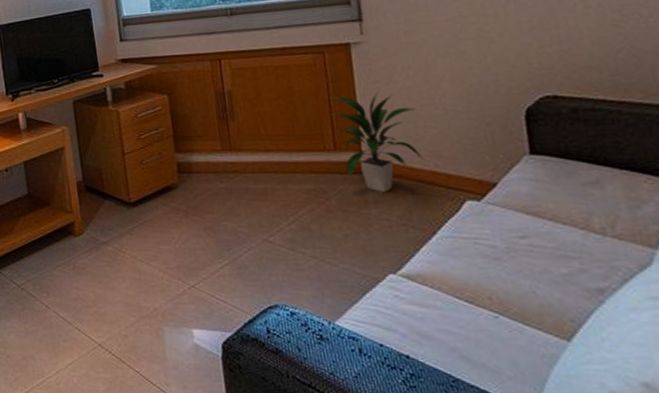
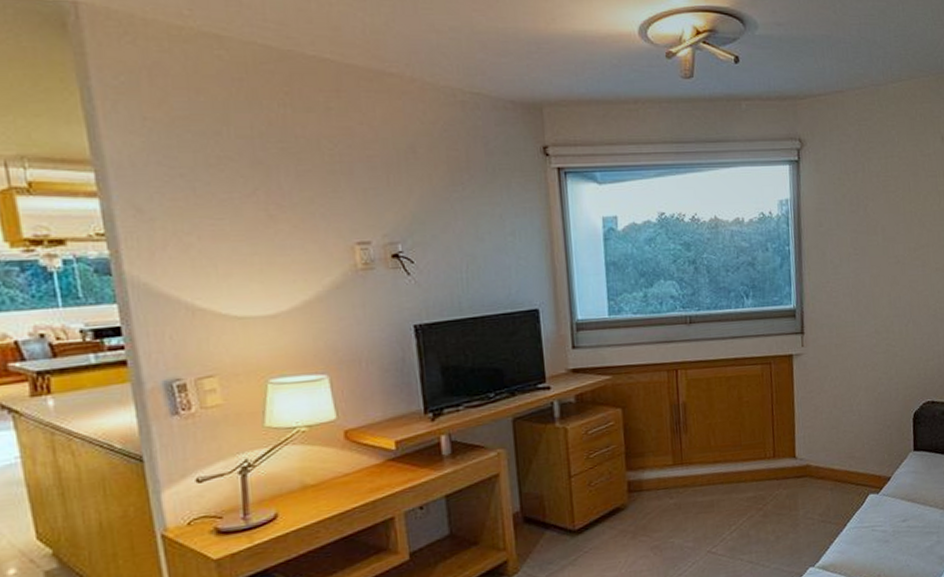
indoor plant: present [329,91,423,192] -> none [772,400,841,494]

